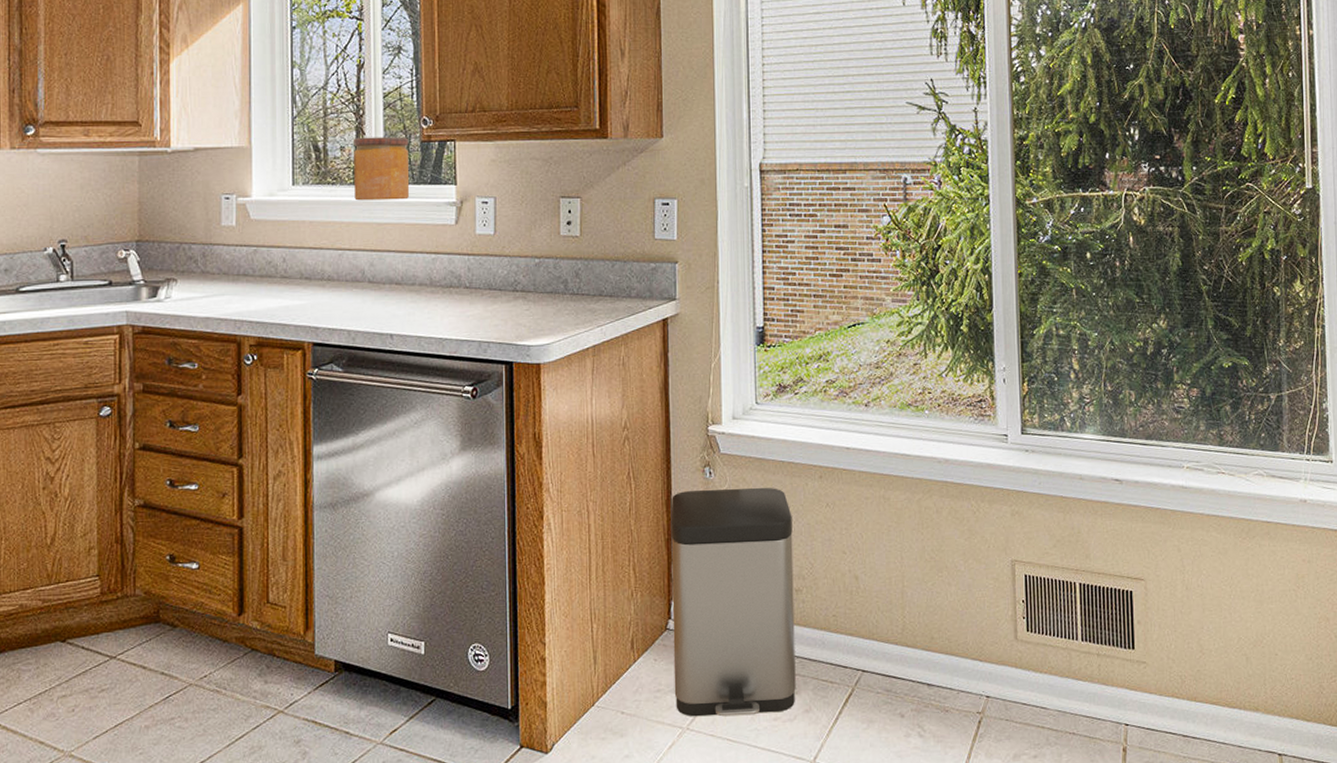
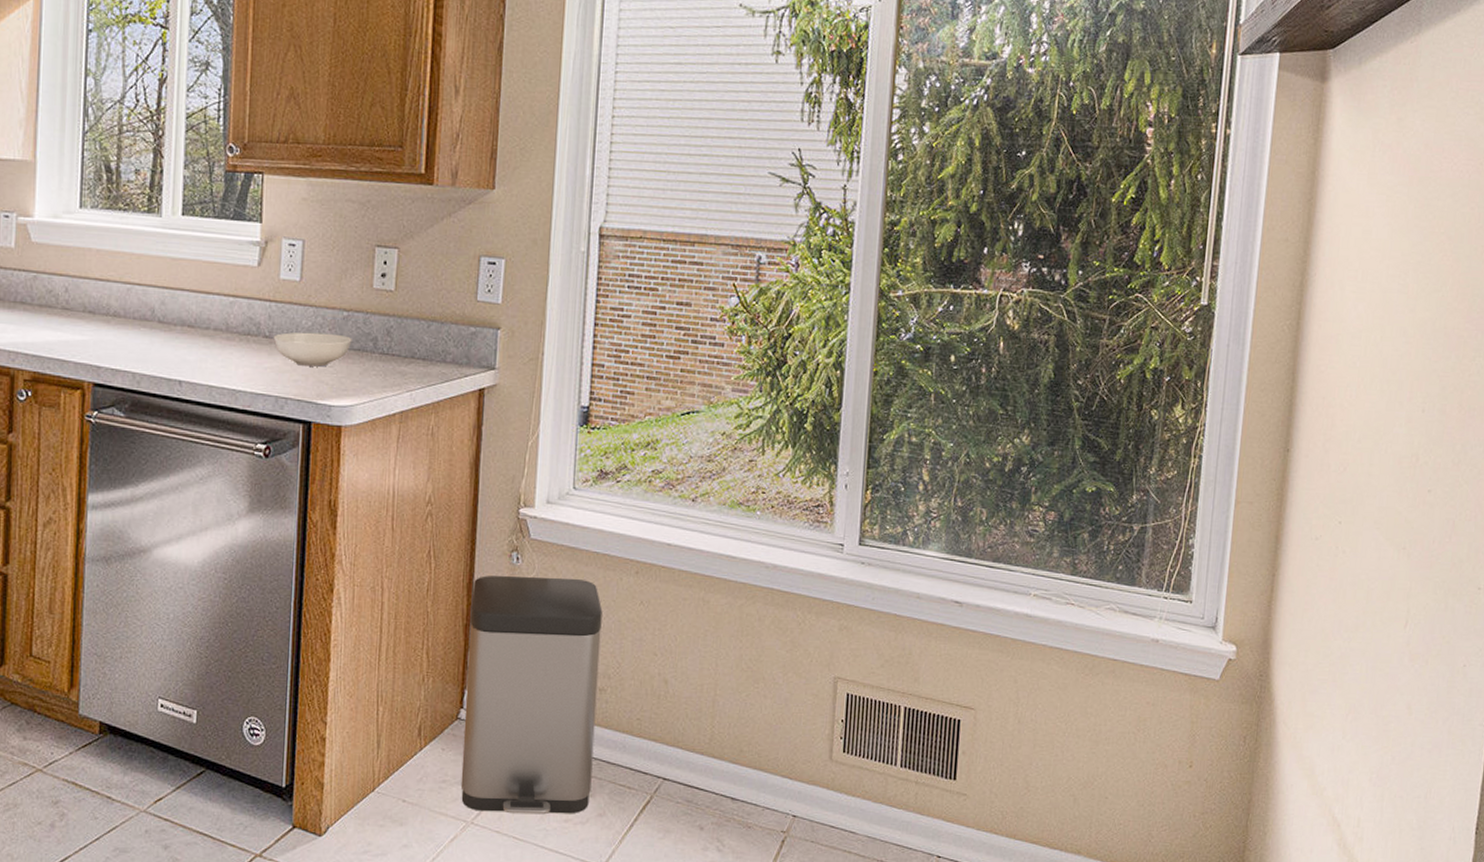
jar: present [354,136,410,201] -> none [148,160,212,235]
bowl: none [473,279,545,311] -> present [273,332,352,367]

